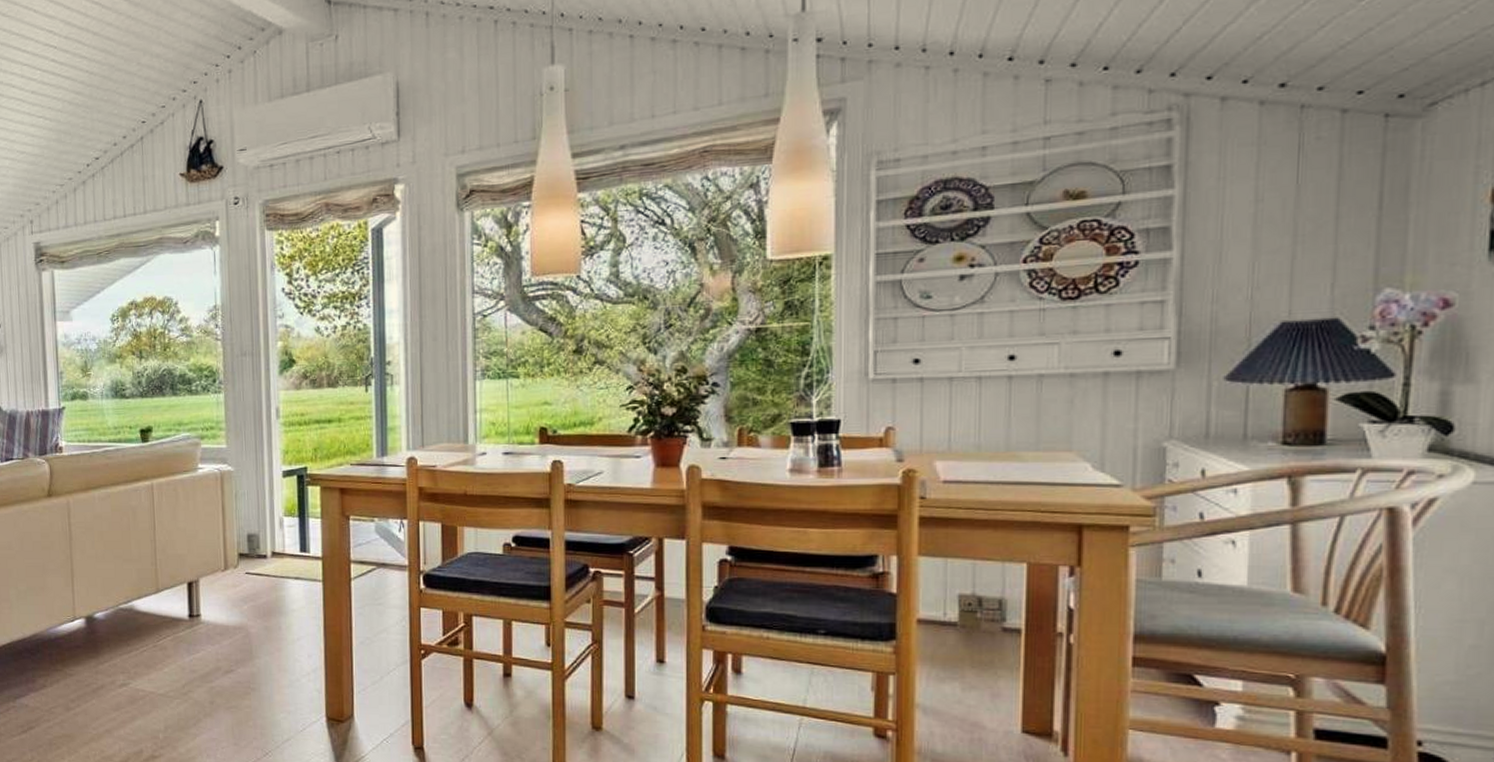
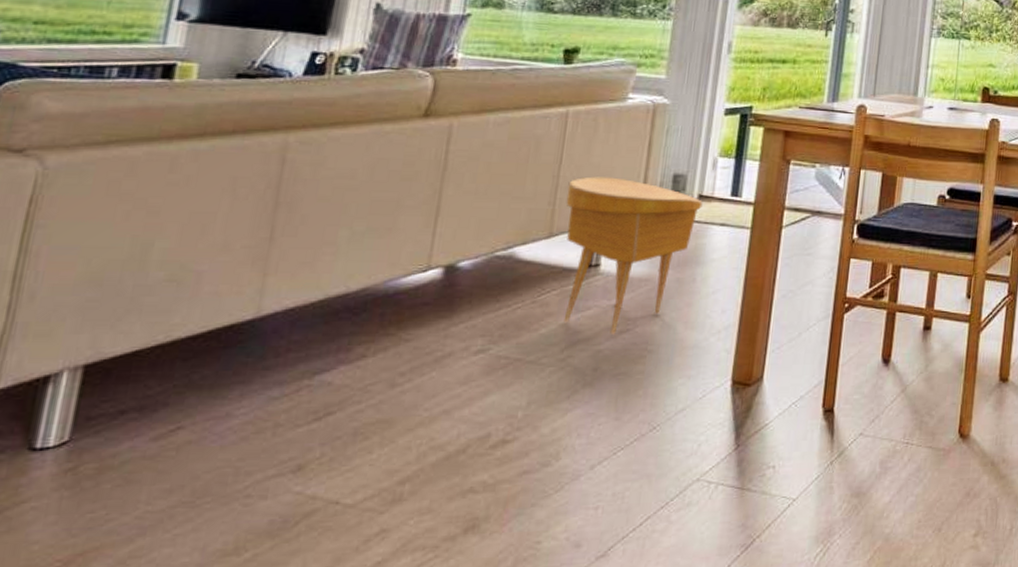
side table: none [164,539,277,674] -> present [563,176,703,334]

